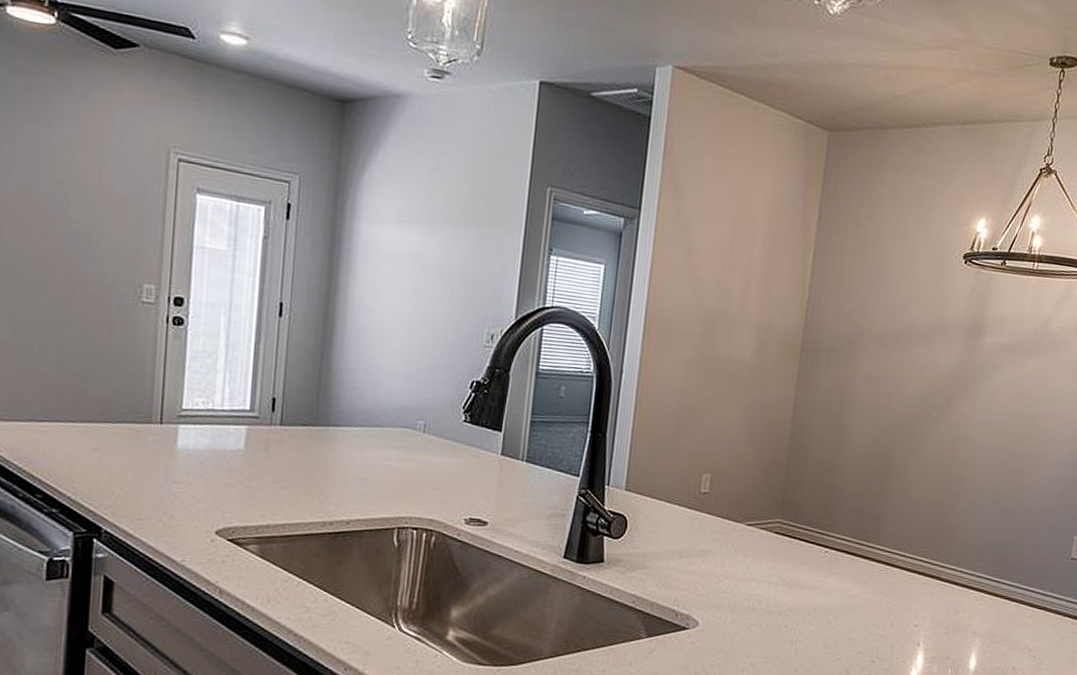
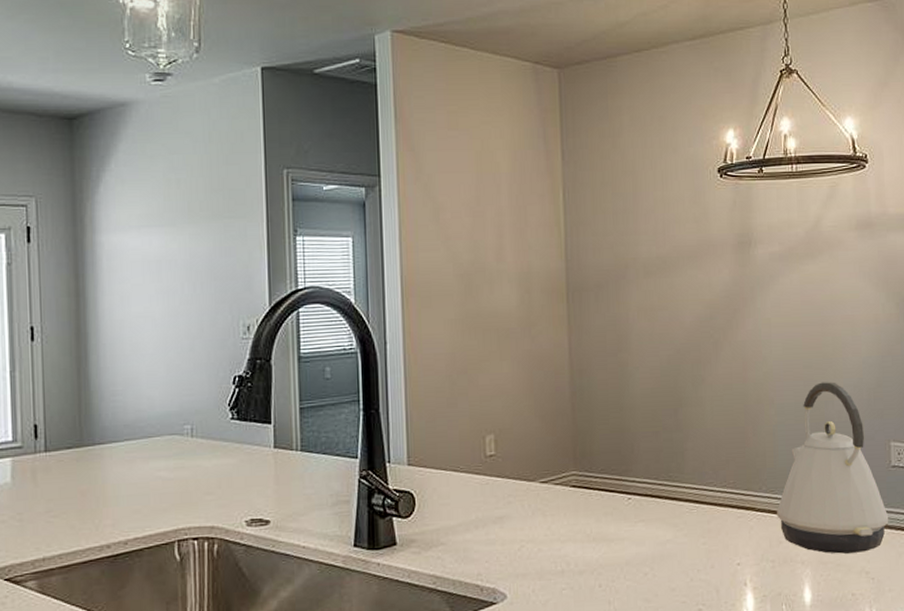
kettle: none [958,471,1060,632] -> present [777,382,889,554]

